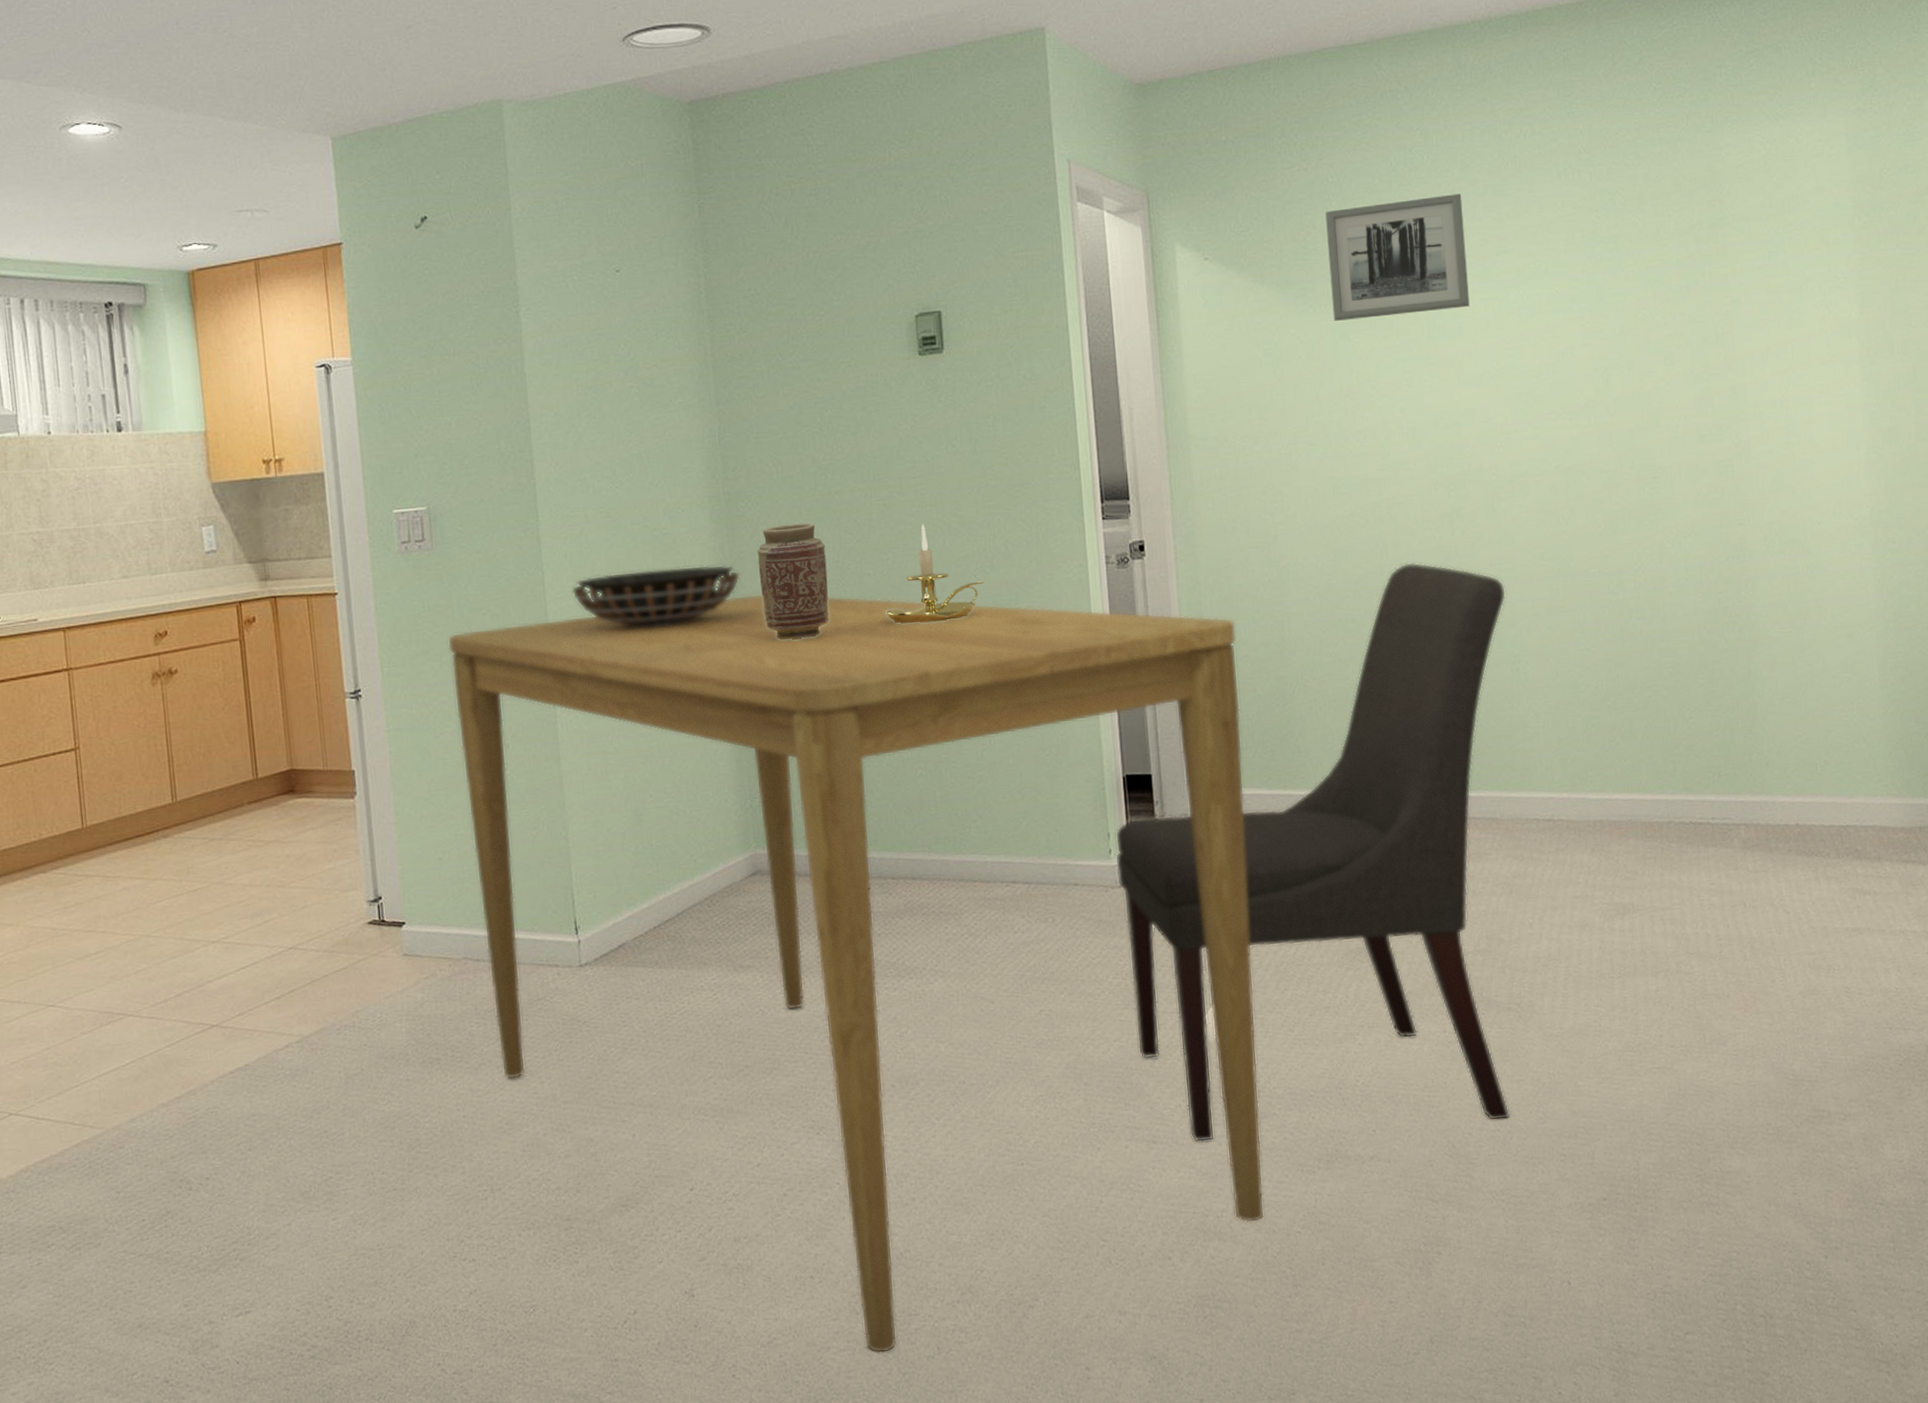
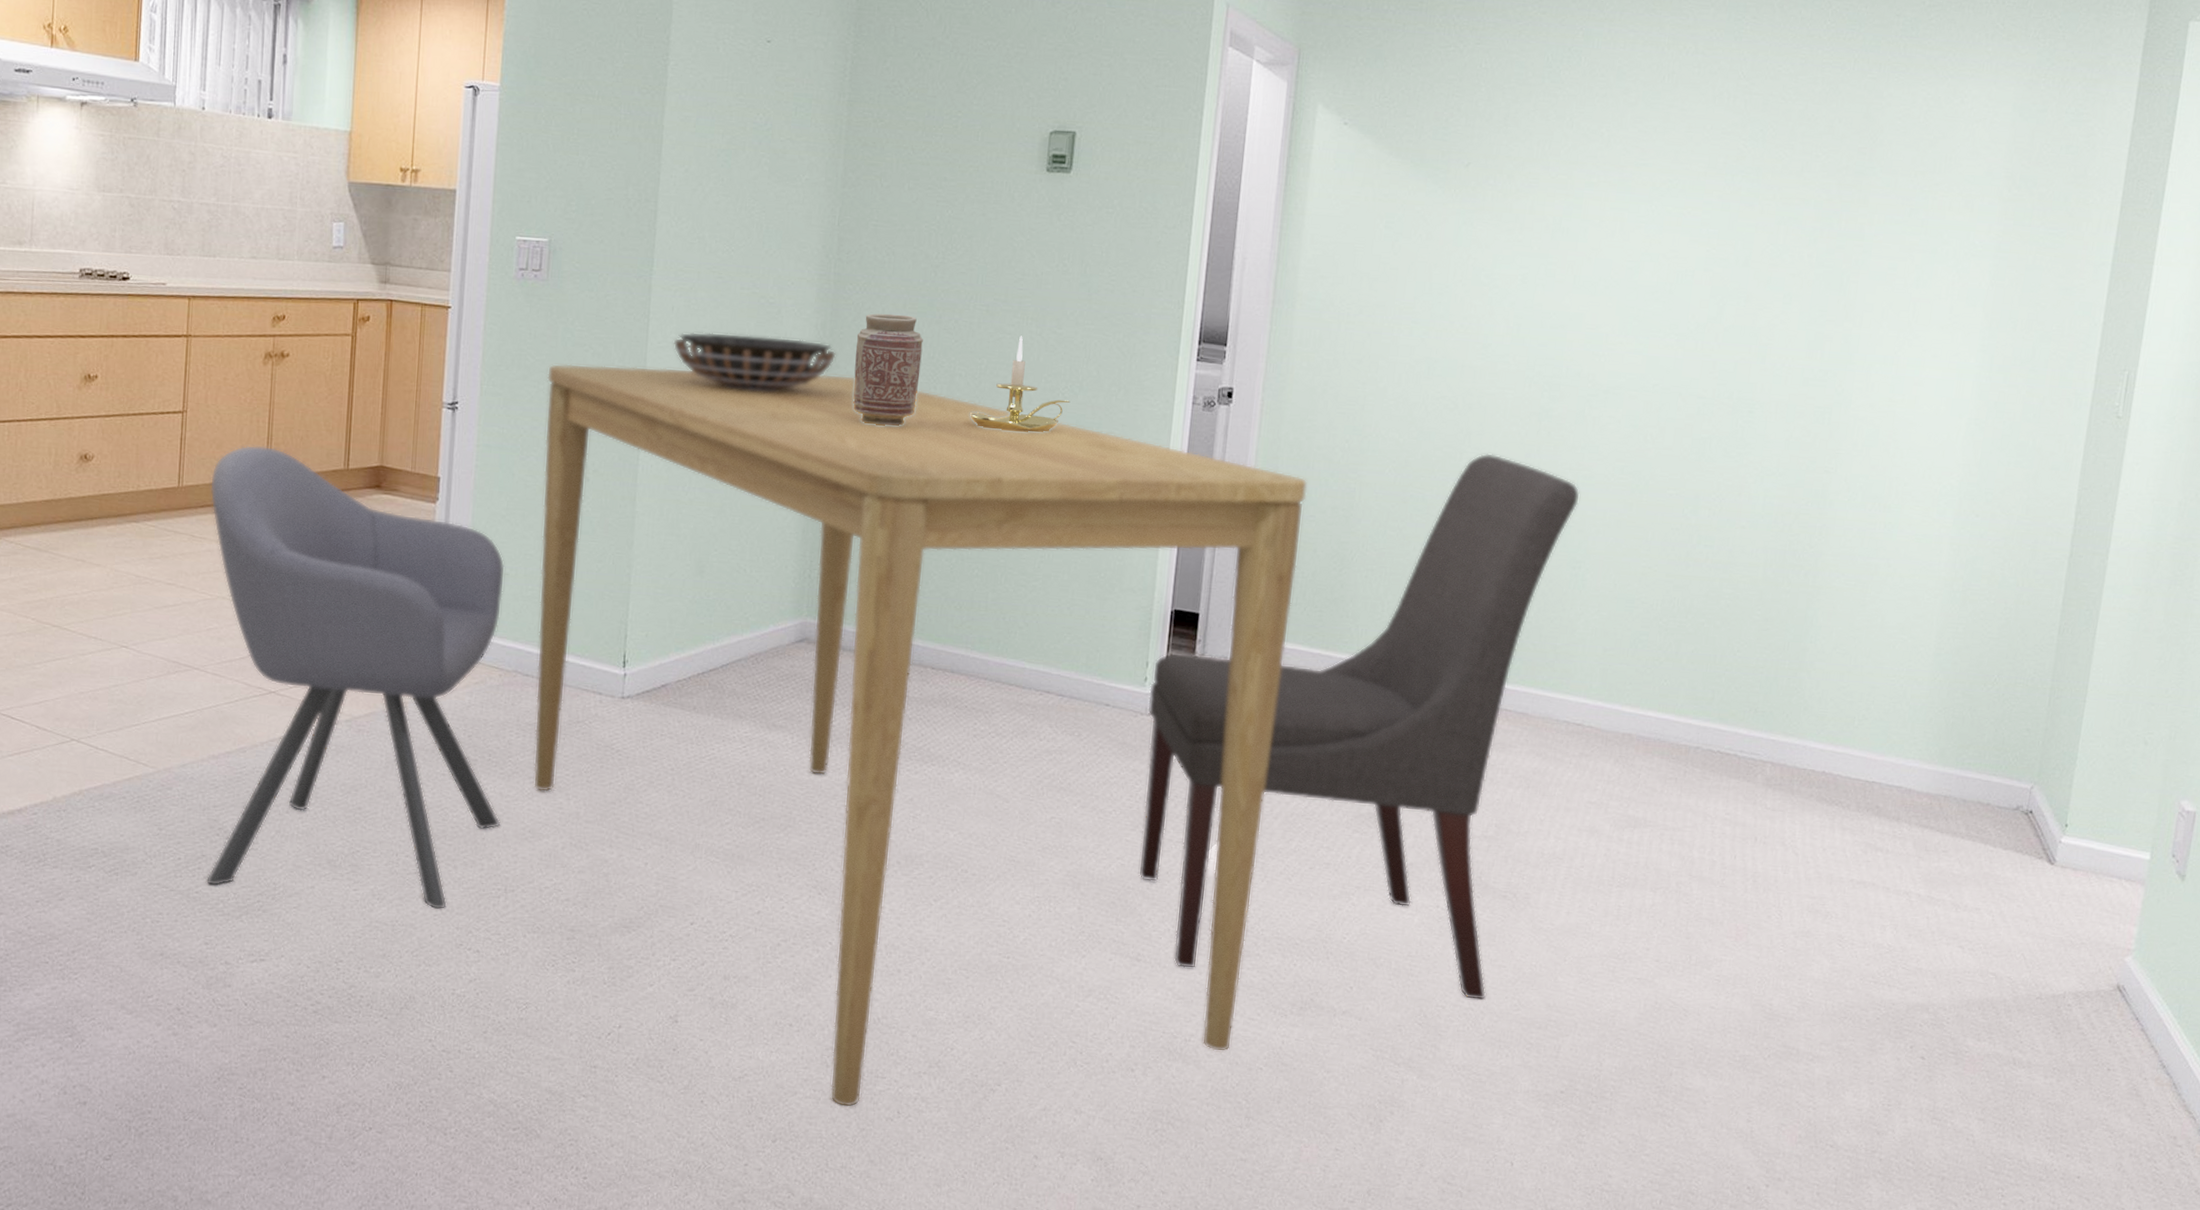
chair: none [115,769,476,1243] -> present [205,445,506,910]
wall art: present [1325,193,1470,321] -> none [1460,96,1612,214]

